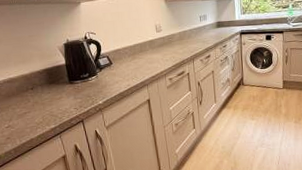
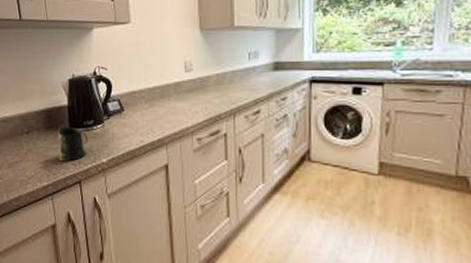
mug: none [59,80,86,107] -> present [57,127,88,161]

